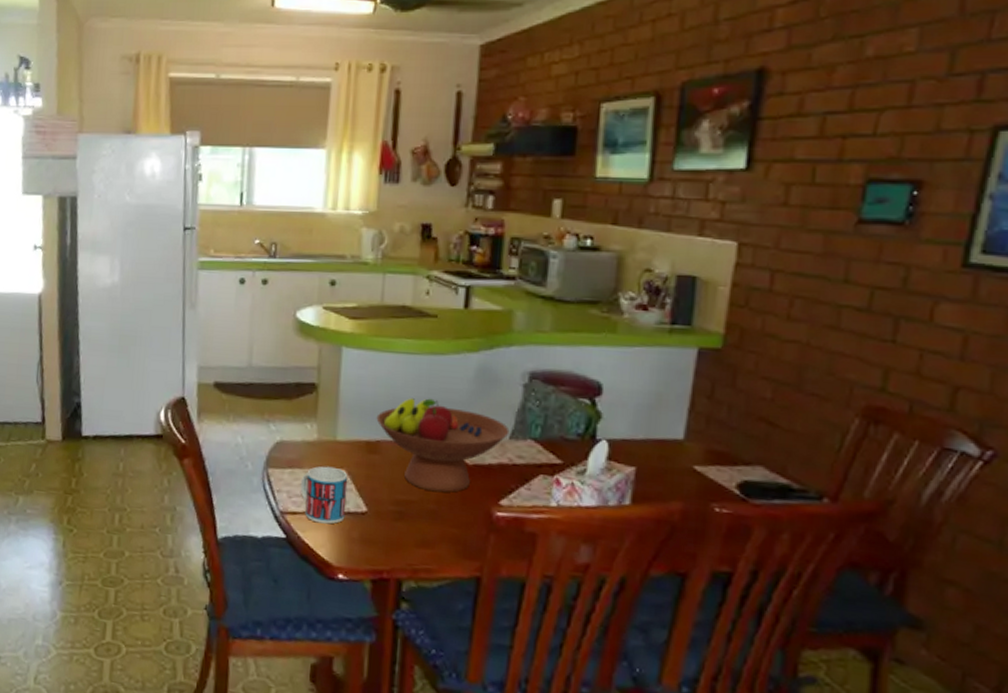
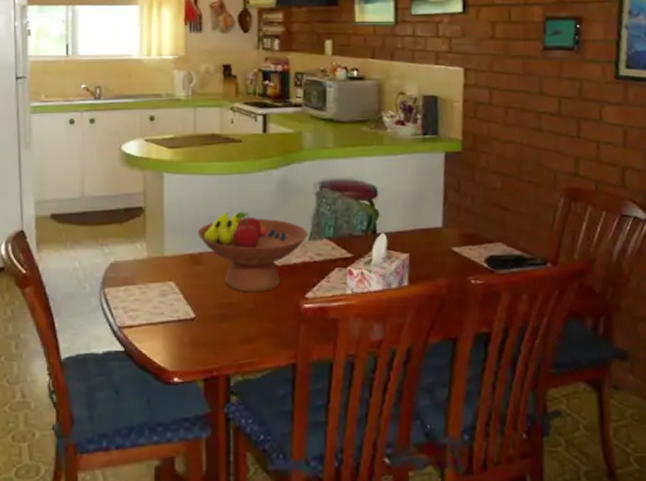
mug: present [300,466,348,524] -> none [134,280,177,333]

